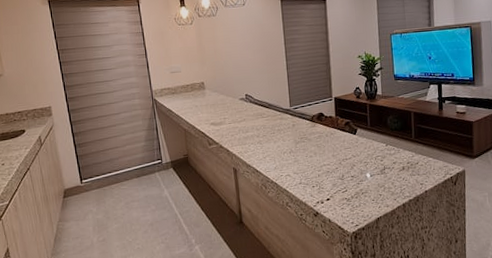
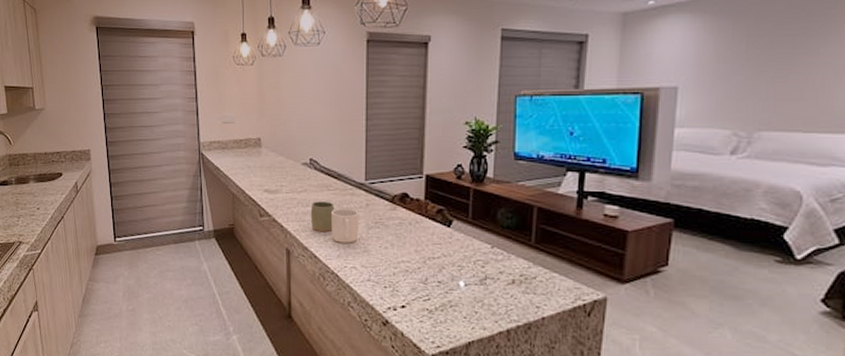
mug: none [249,126,269,151] -> present [310,201,335,231]
mug: none [266,129,289,158] -> present [330,207,359,243]

